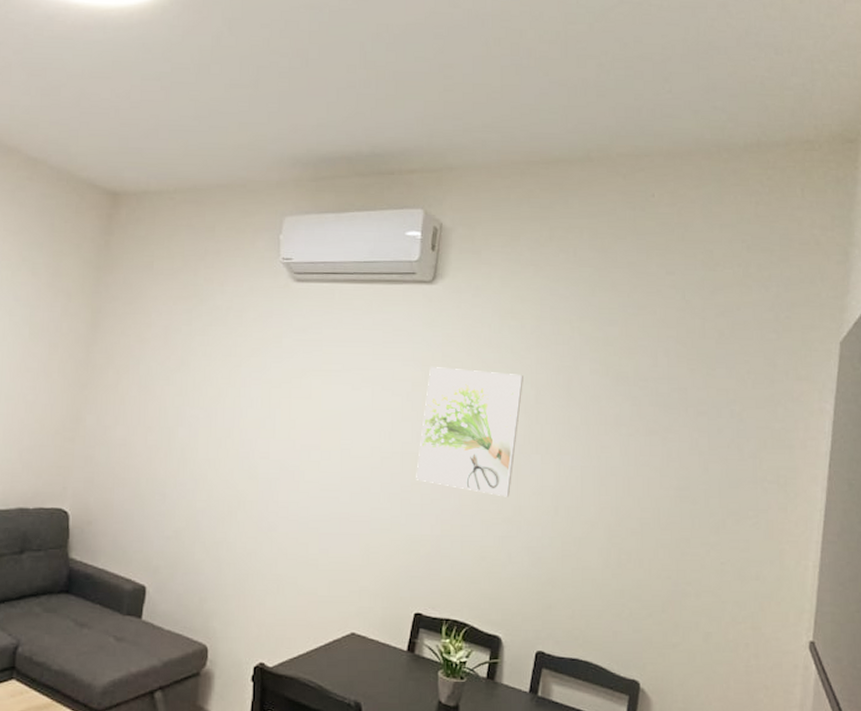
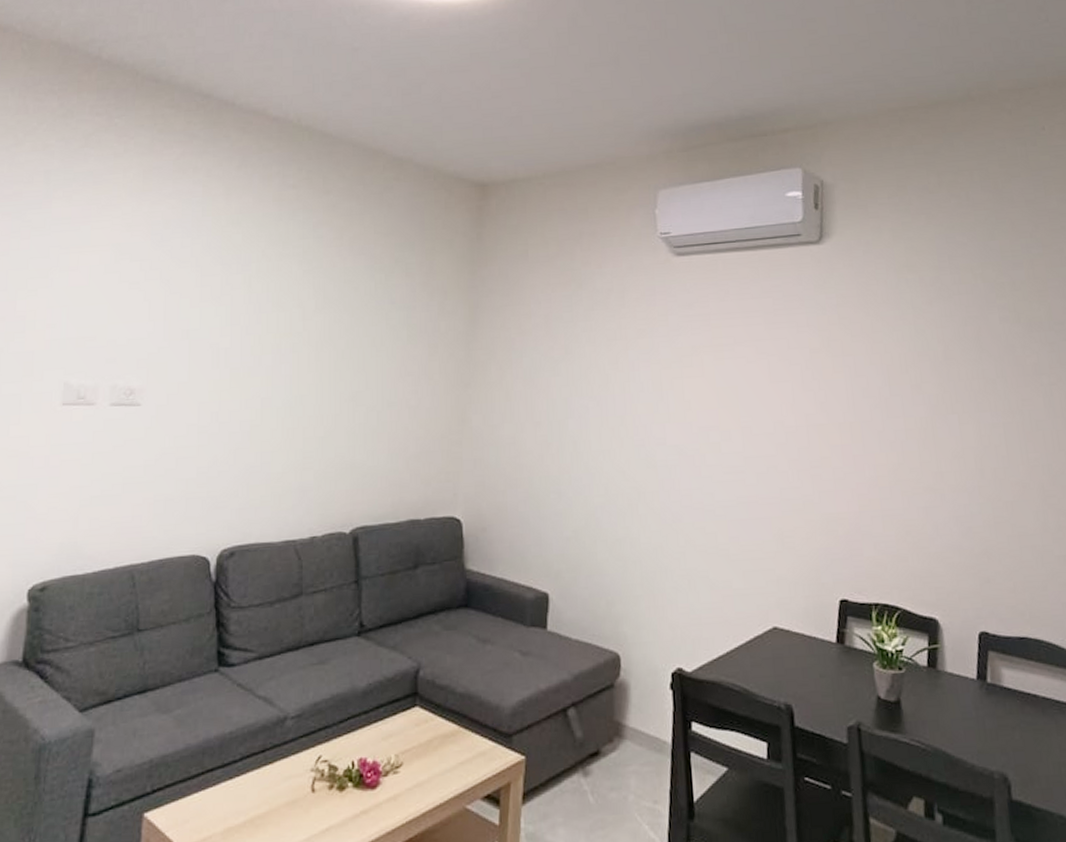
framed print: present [416,367,523,497] -> none [824,330,929,464]

